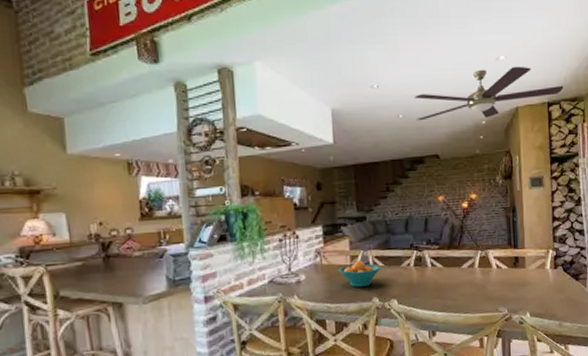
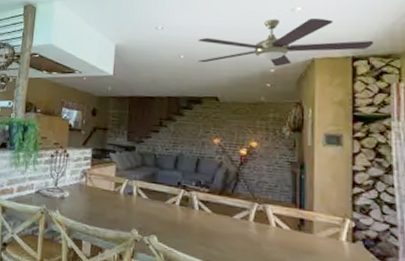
fruit bowl: present [338,260,381,287] -> none [101,188,144,216]

